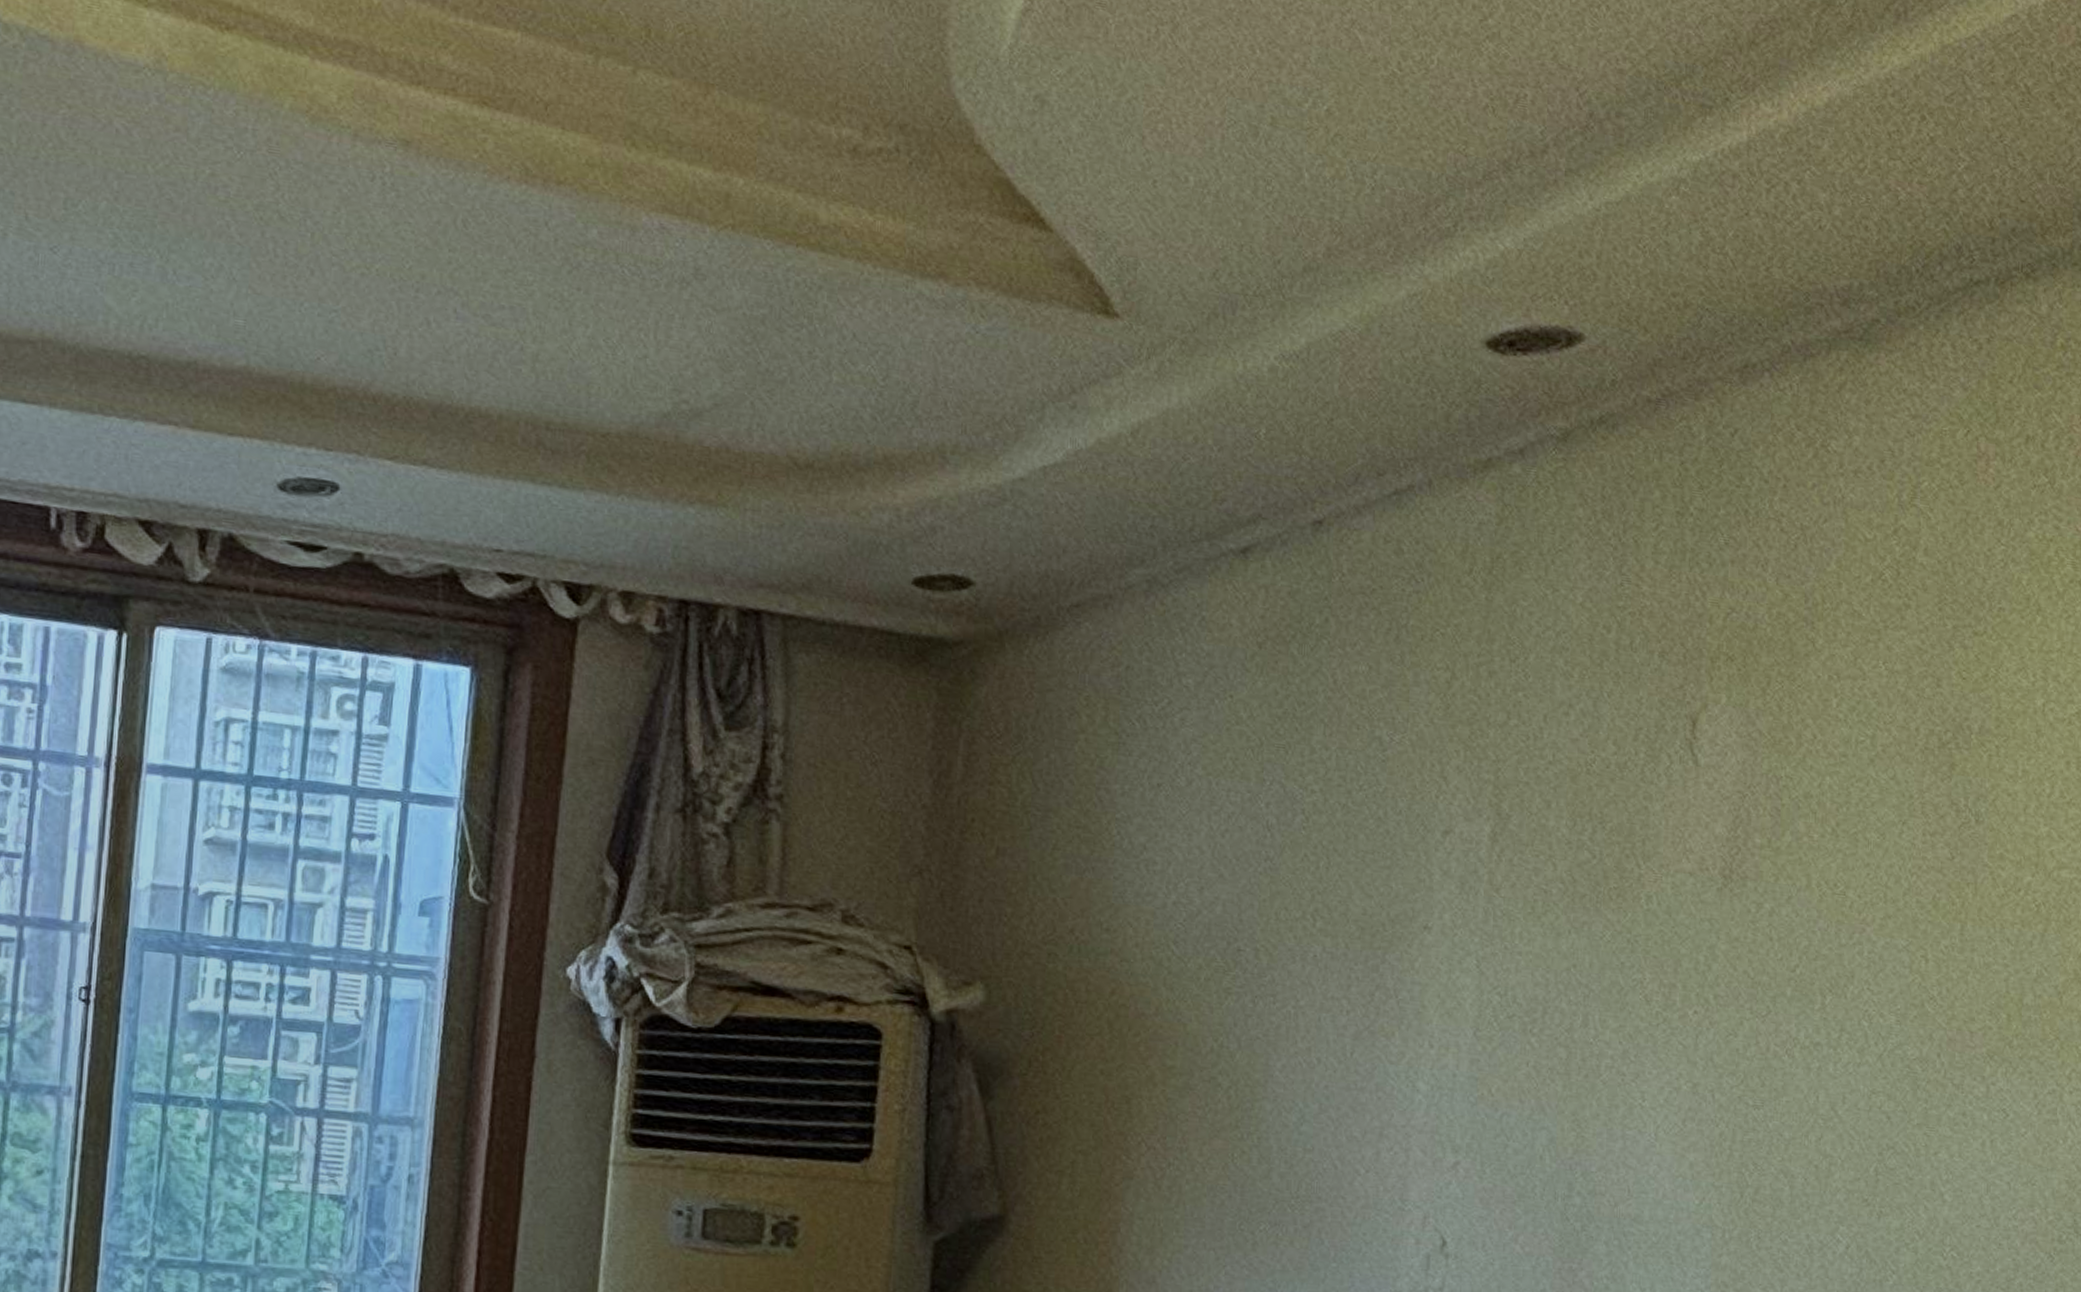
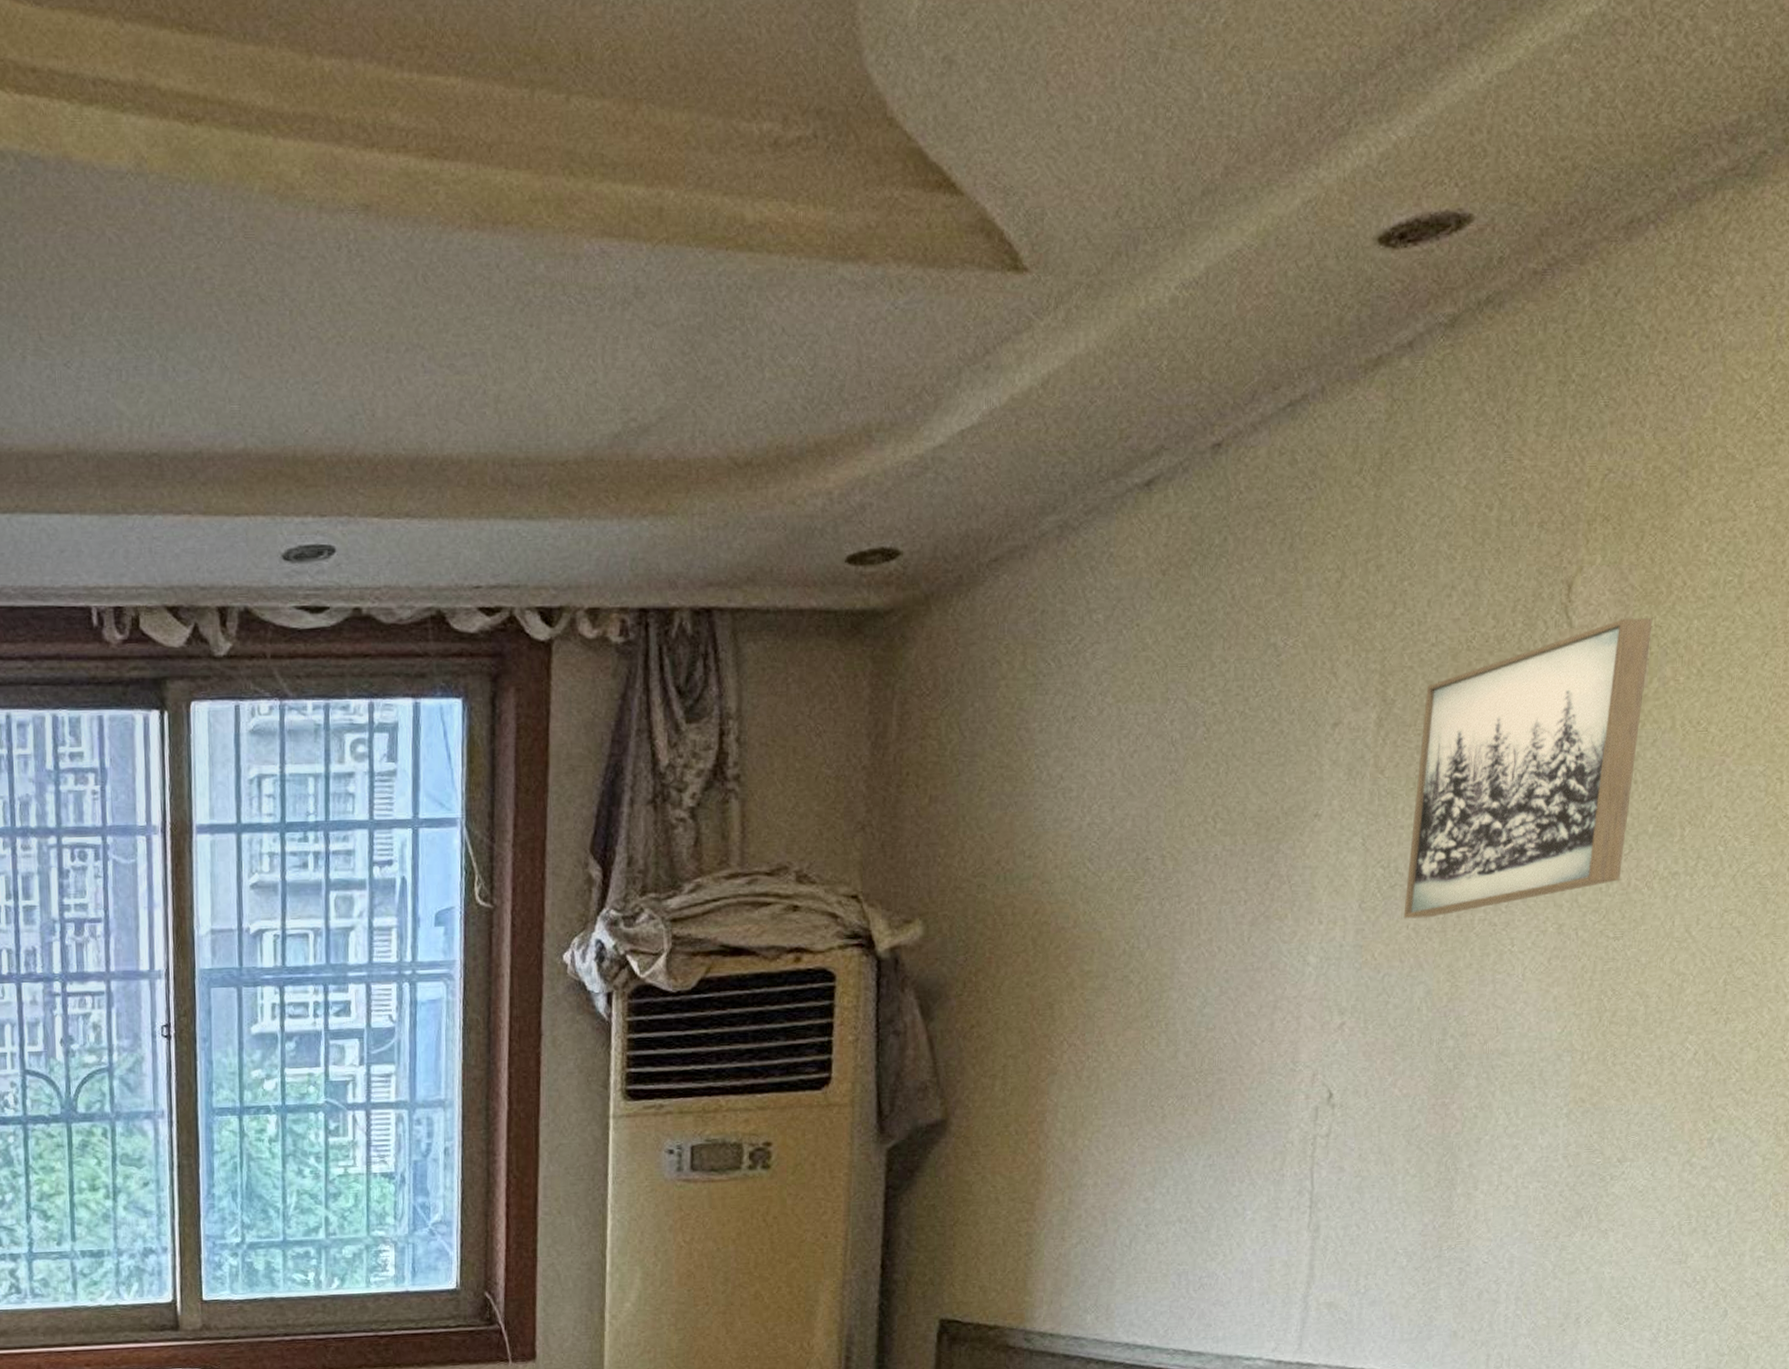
wall art: none [1523,764,1783,1057] -> present [1403,618,1653,919]

